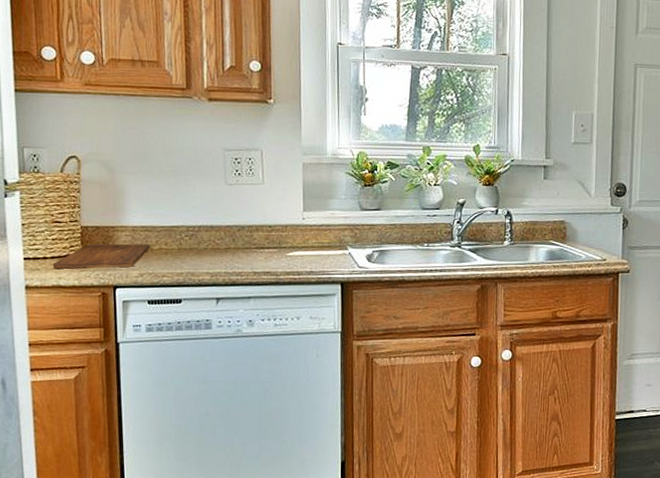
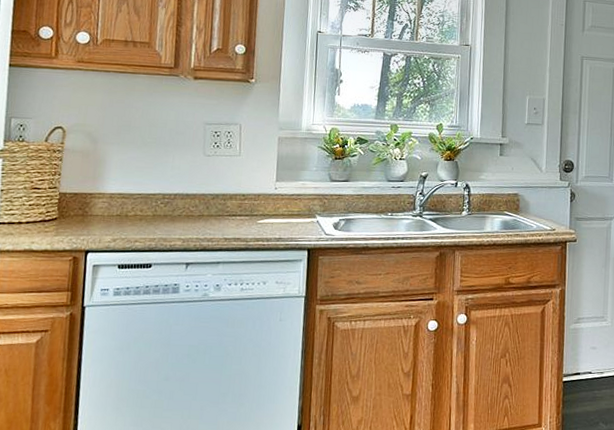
cutting board: present [52,243,151,269] -> none [26,209,127,234]

